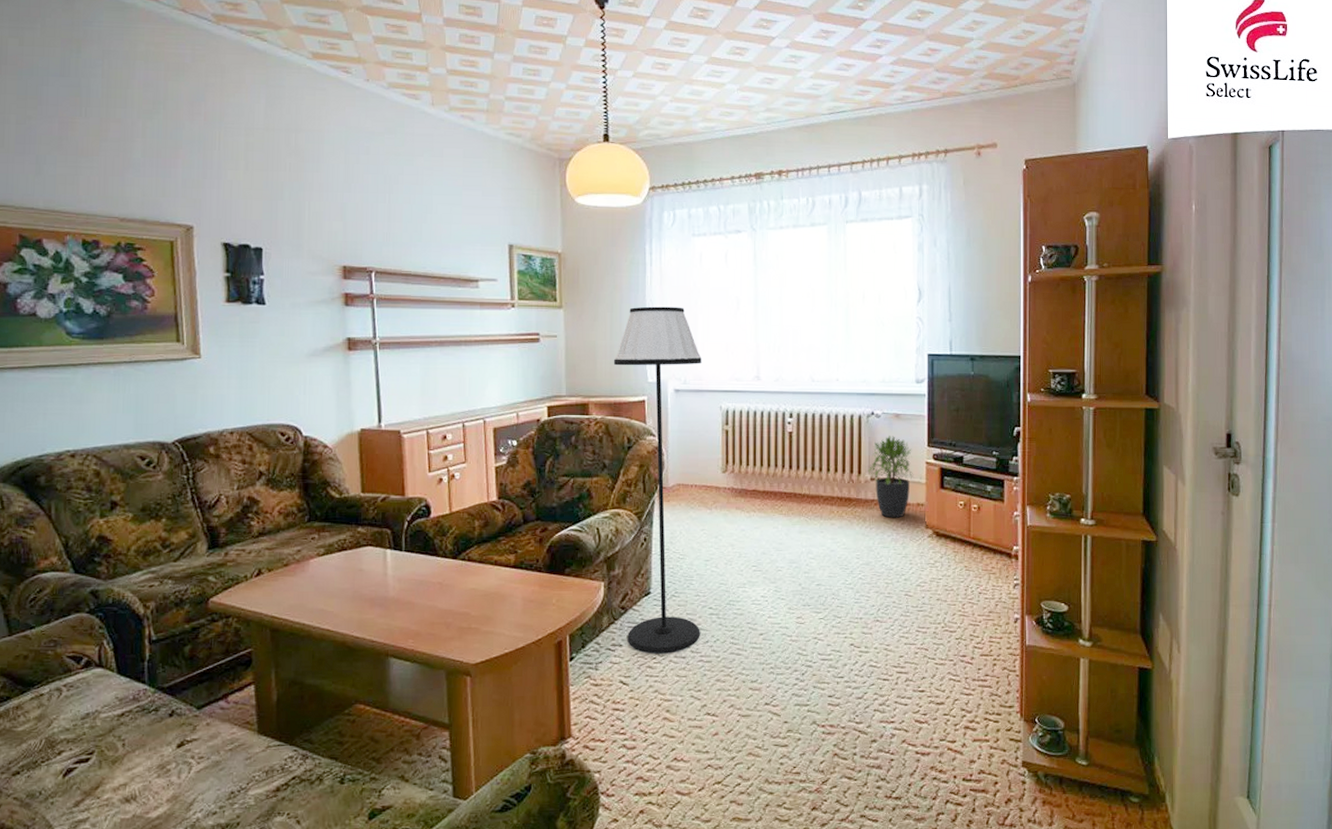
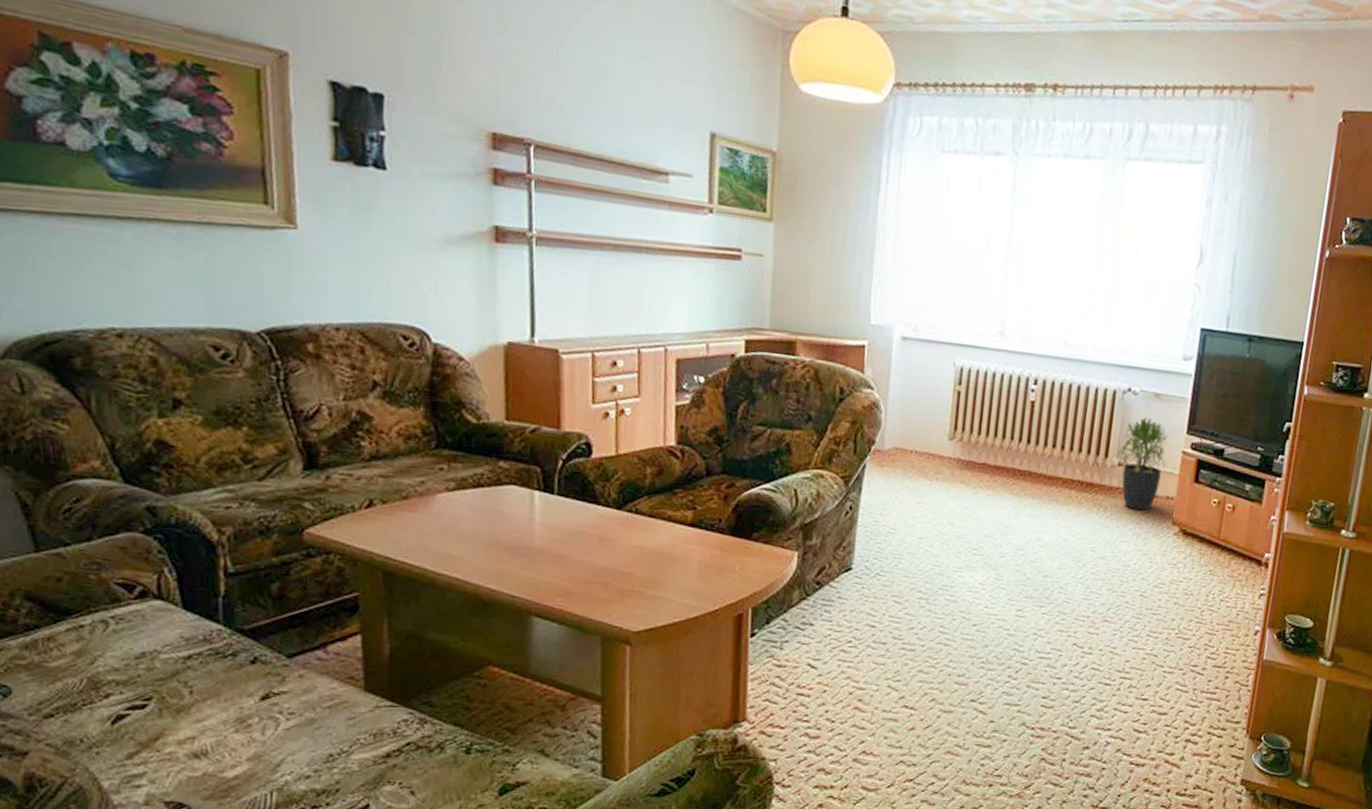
floor lamp: present [613,306,702,653] -> none [820,231,938,637]

